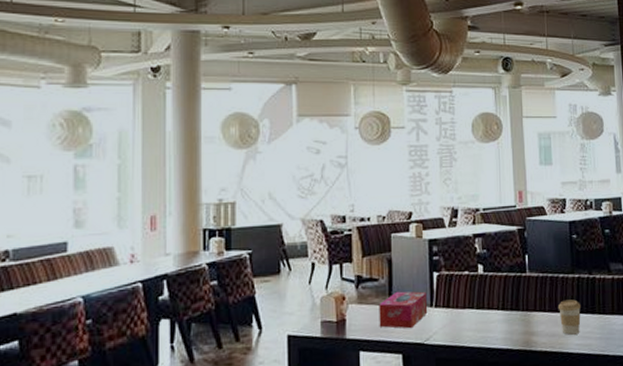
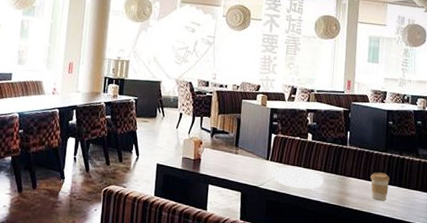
tissue box: present [379,291,428,329] -> none [225,144,265,174]
plate: none [439,311,503,337] -> present [272,167,324,189]

